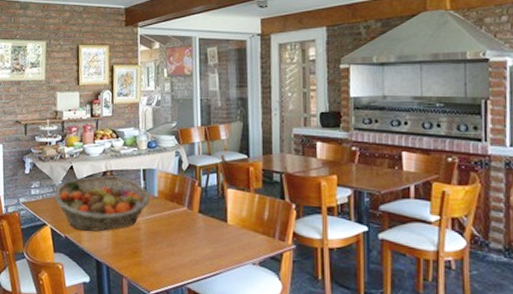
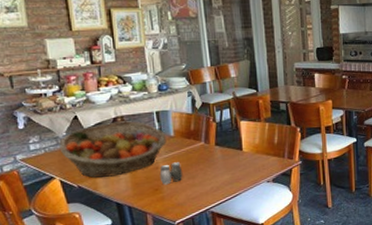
salt and pepper shaker: none [139,225,163,249] -> present [159,162,183,185]

